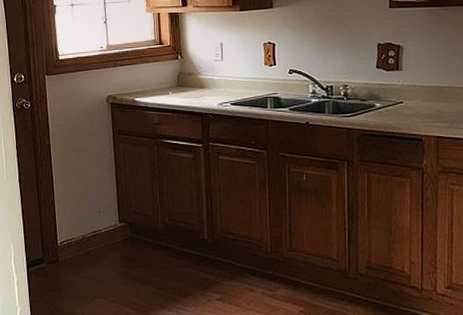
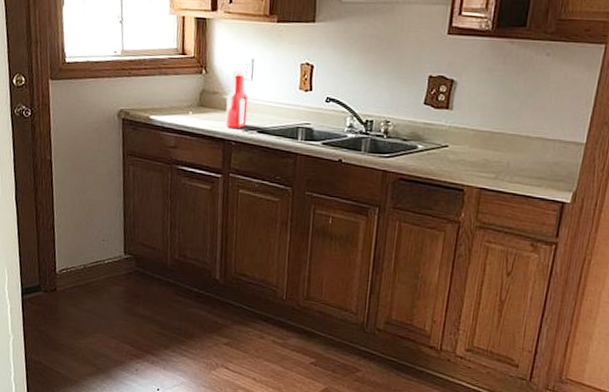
ketchup bottle: none [202,54,220,103] -> present [225,70,248,128]

